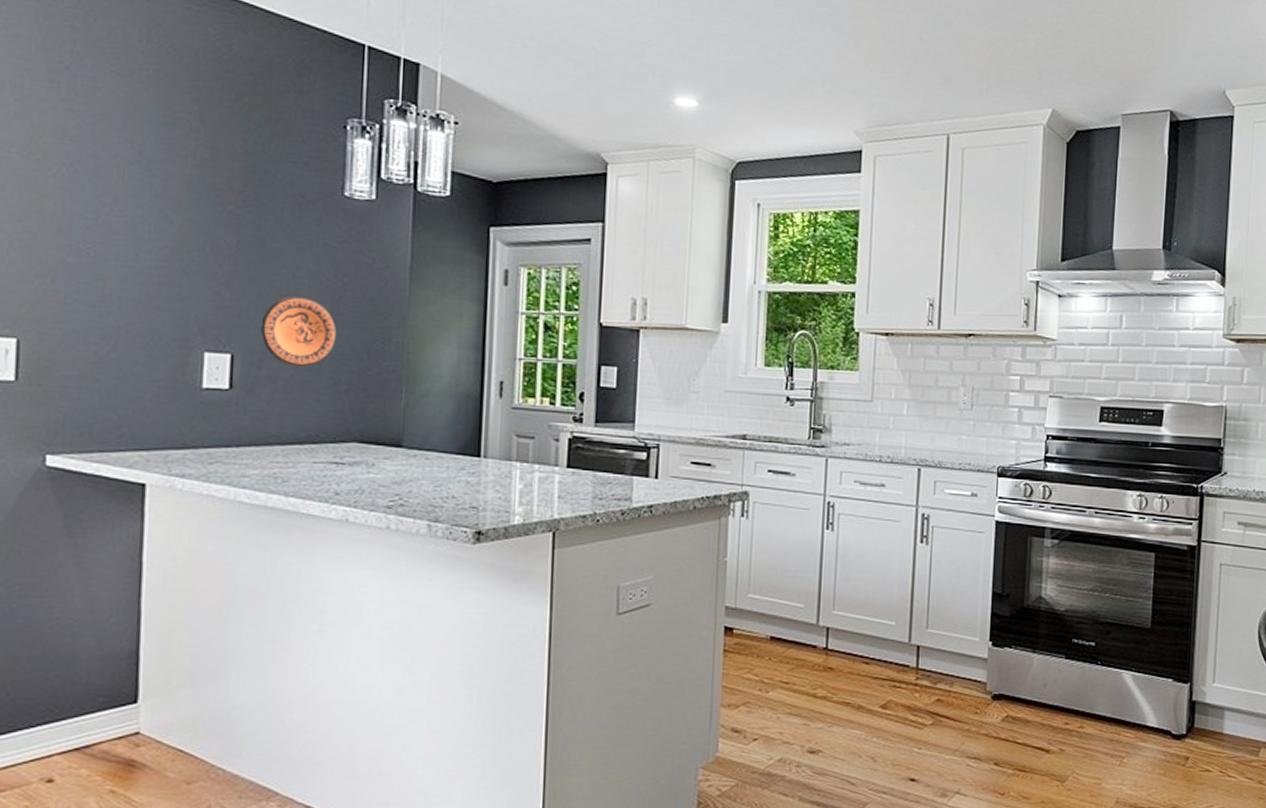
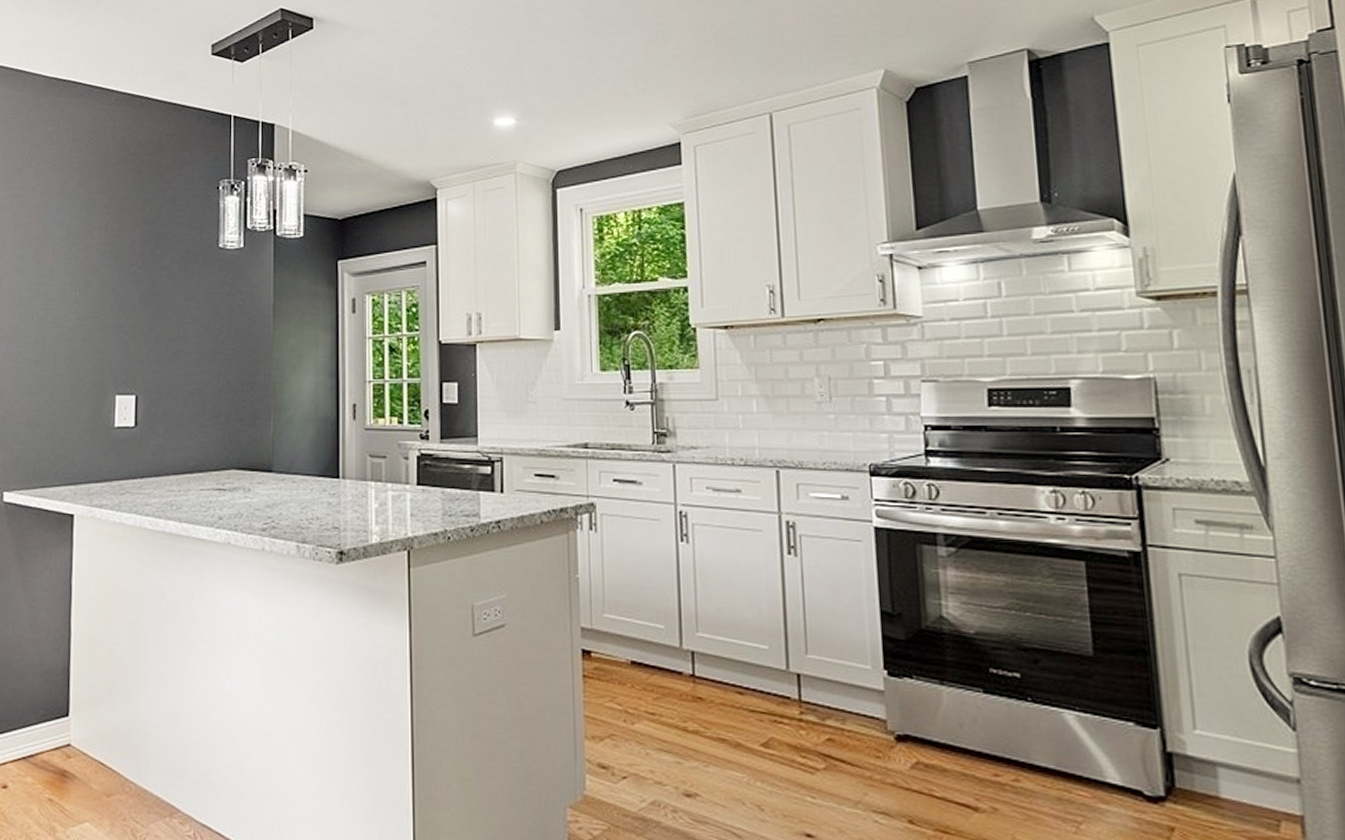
decorative plate: present [261,297,337,368] -> none [158,340,216,403]

